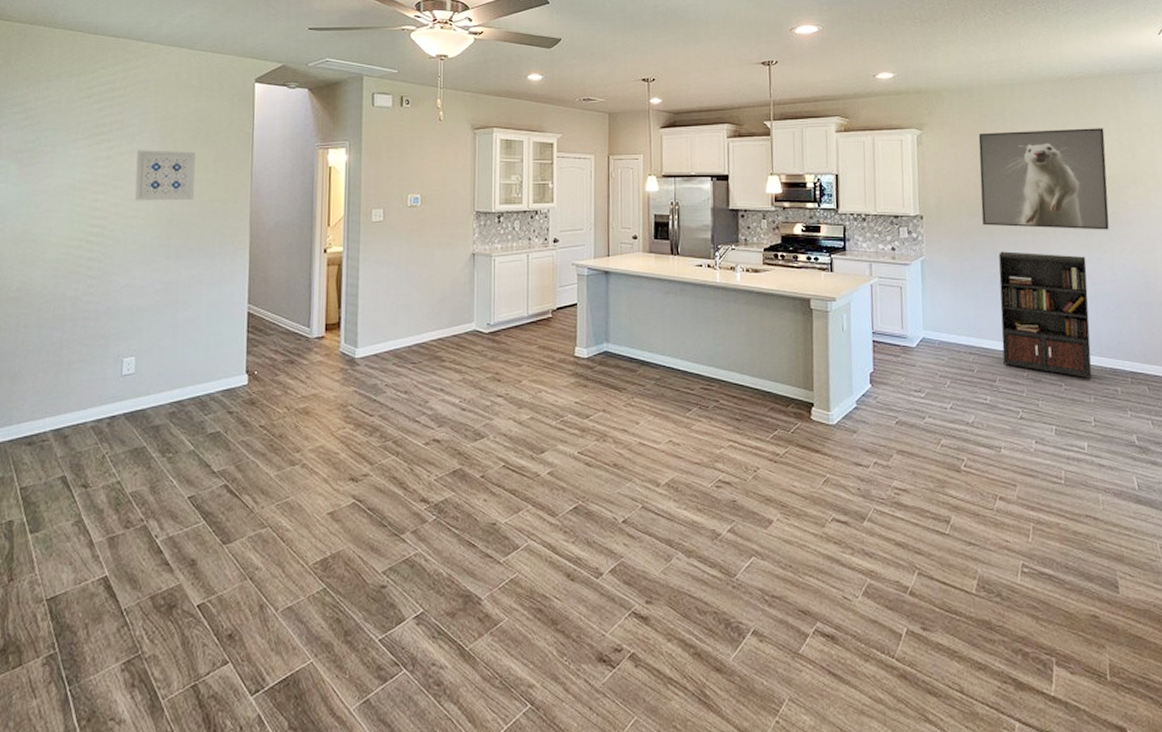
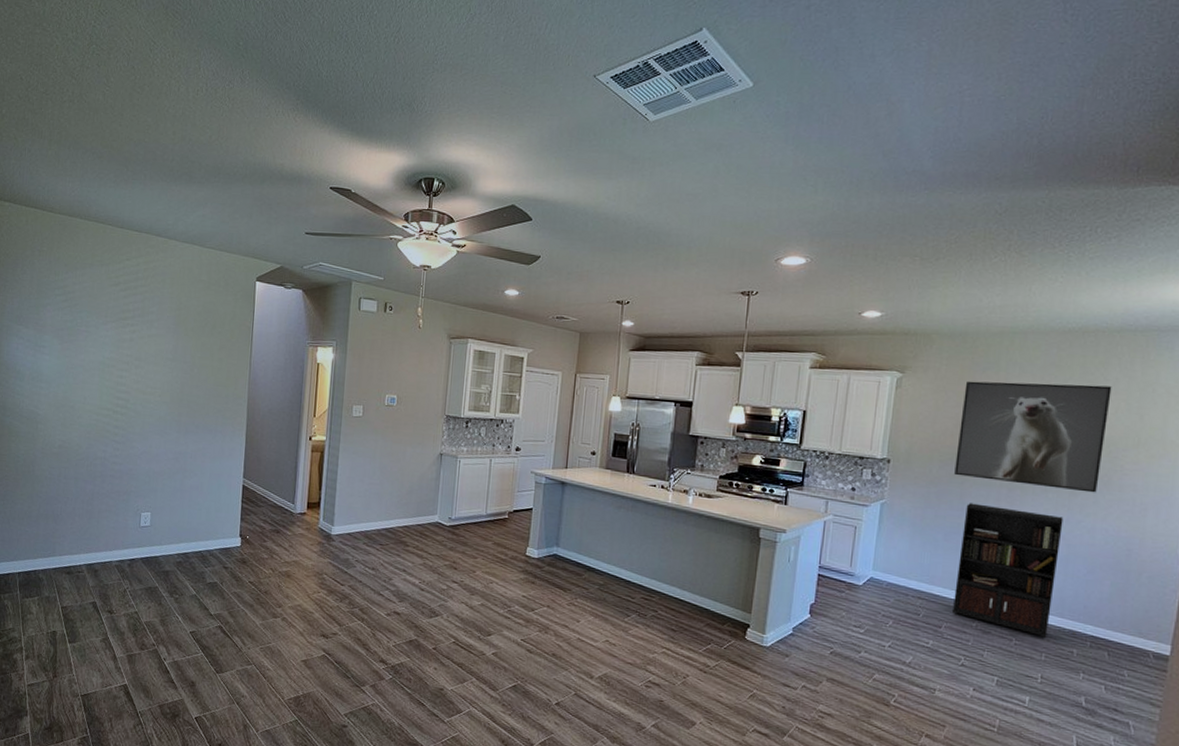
wall art: present [134,150,196,201] -> none [152,335,204,384]

